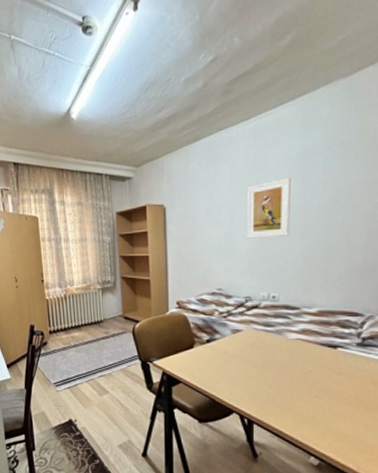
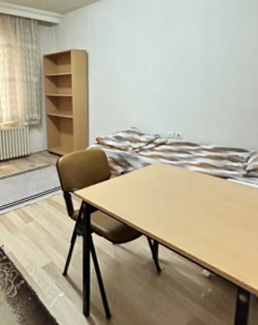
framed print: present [246,177,291,239] -> none [157,31,195,84]

